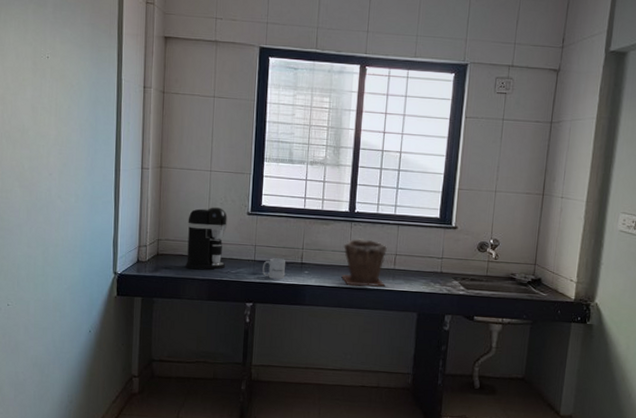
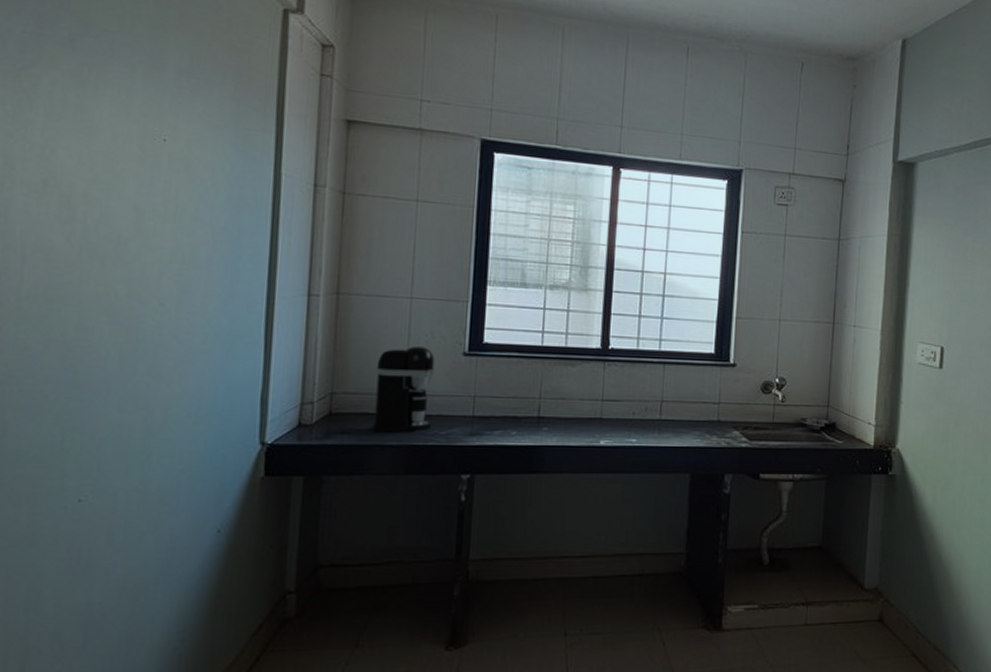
mug: present [262,258,285,280] -> none [484,412,516,440]
plant pot: present [341,237,387,287] -> none [592,381,650,444]

